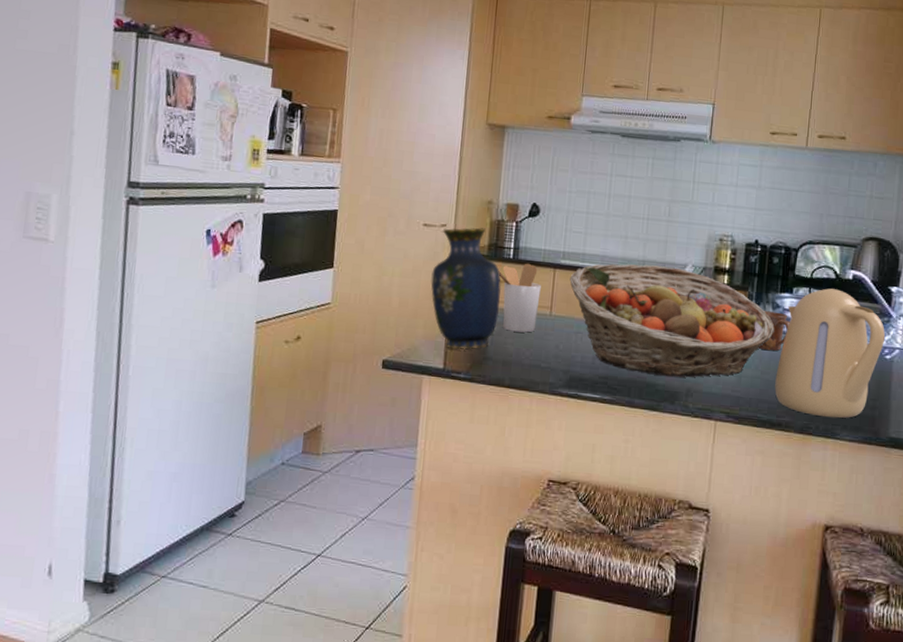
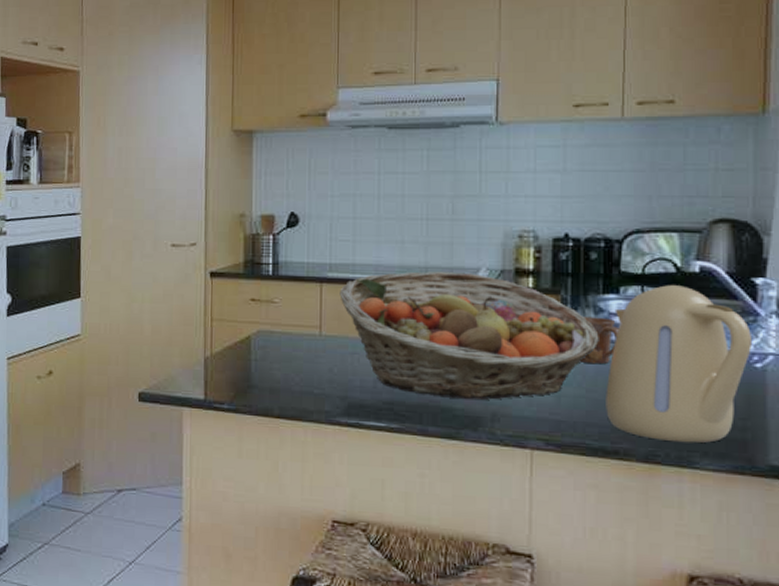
vase: present [431,227,501,350] -> none [184,244,262,379]
utensil holder: present [498,263,541,333] -> none [257,279,307,356]

